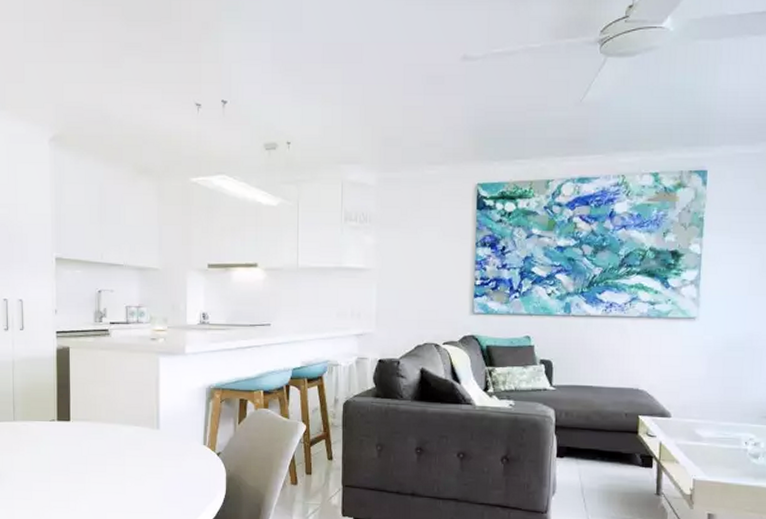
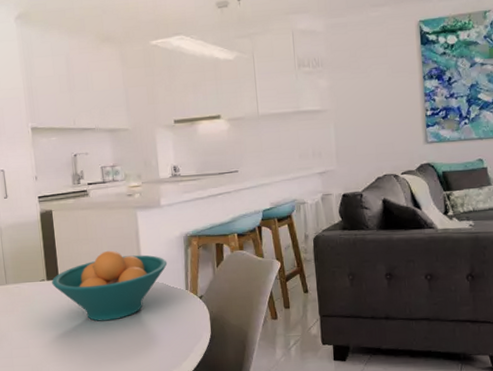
fruit bowl: none [62,395,187,470] -> present [52,250,168,321]

